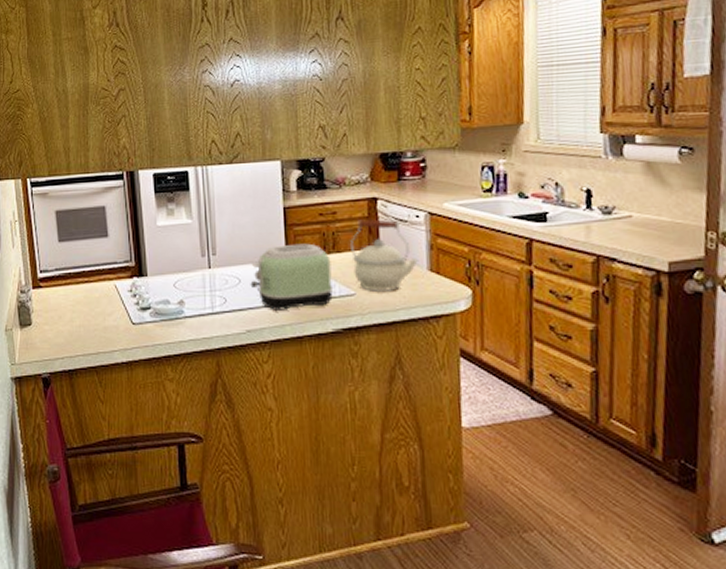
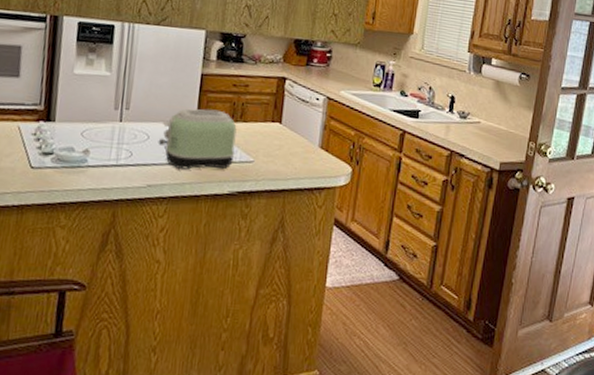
kettle: present [350,219,418,293] -> none [255,95,312,163]

